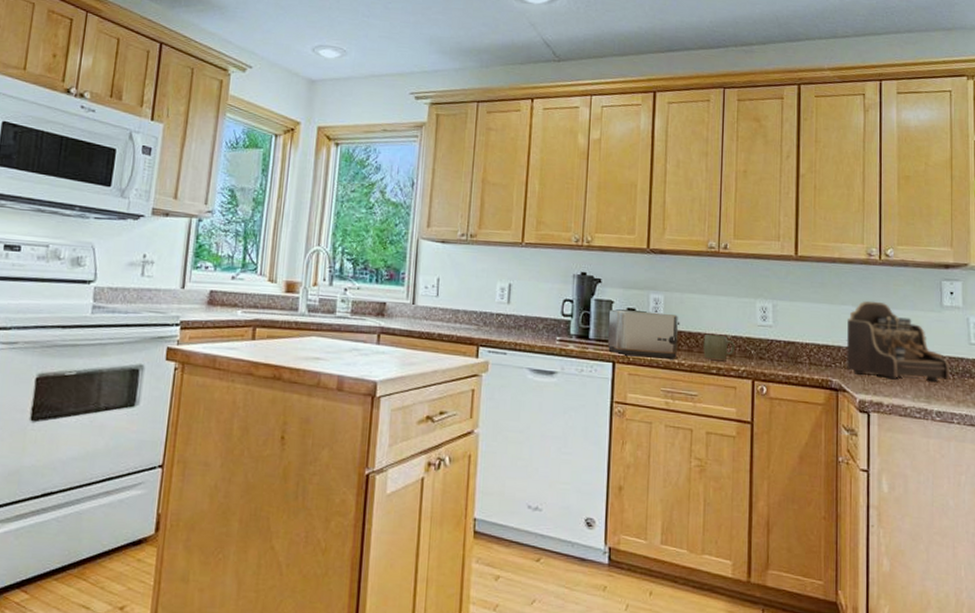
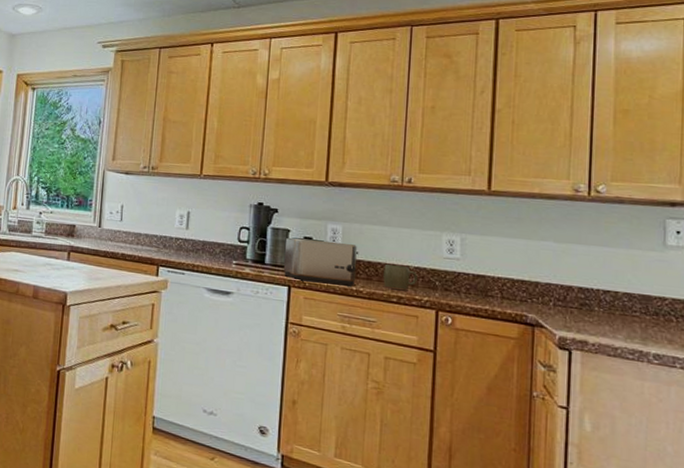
spice rack: present [846,301,950,382] -> none [545,237,673,323]

